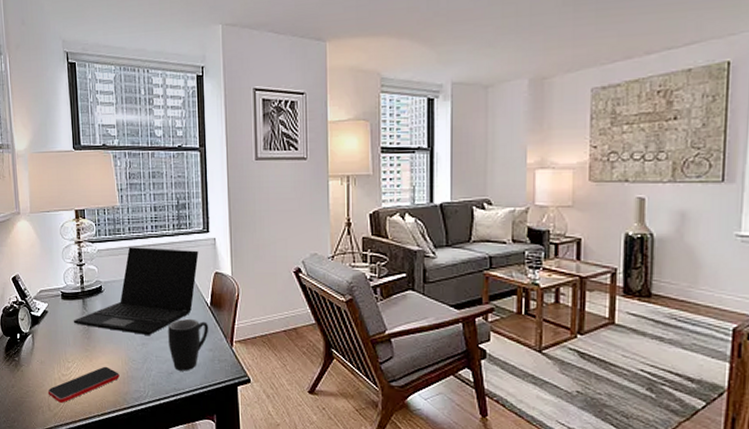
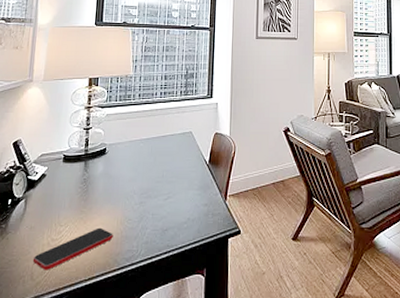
laptop: present [73,247,199,335] -> none [72,111,202,194]
mug: present [168,319,209,371] -> none [166,177,206,227]

